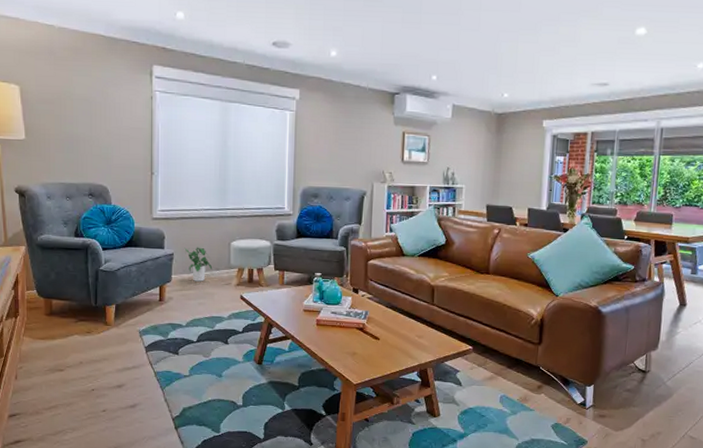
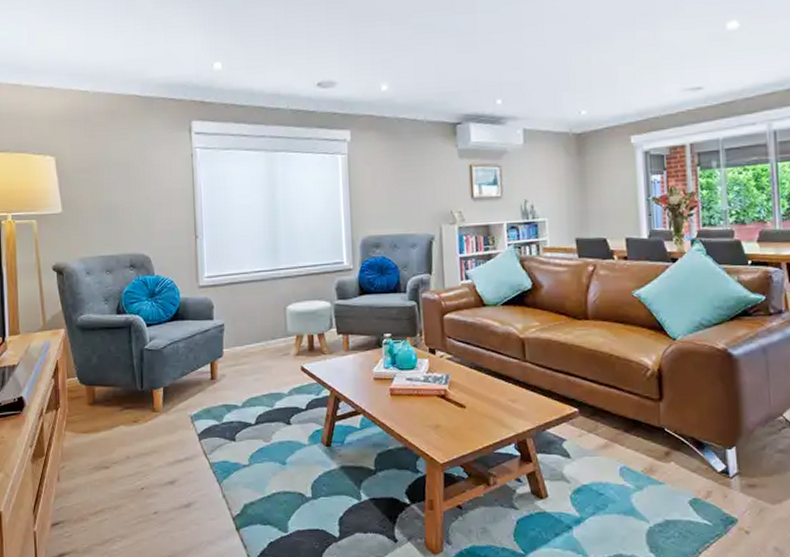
potted plant: present [184,247,213,282] -> none [235,314,268,354]

